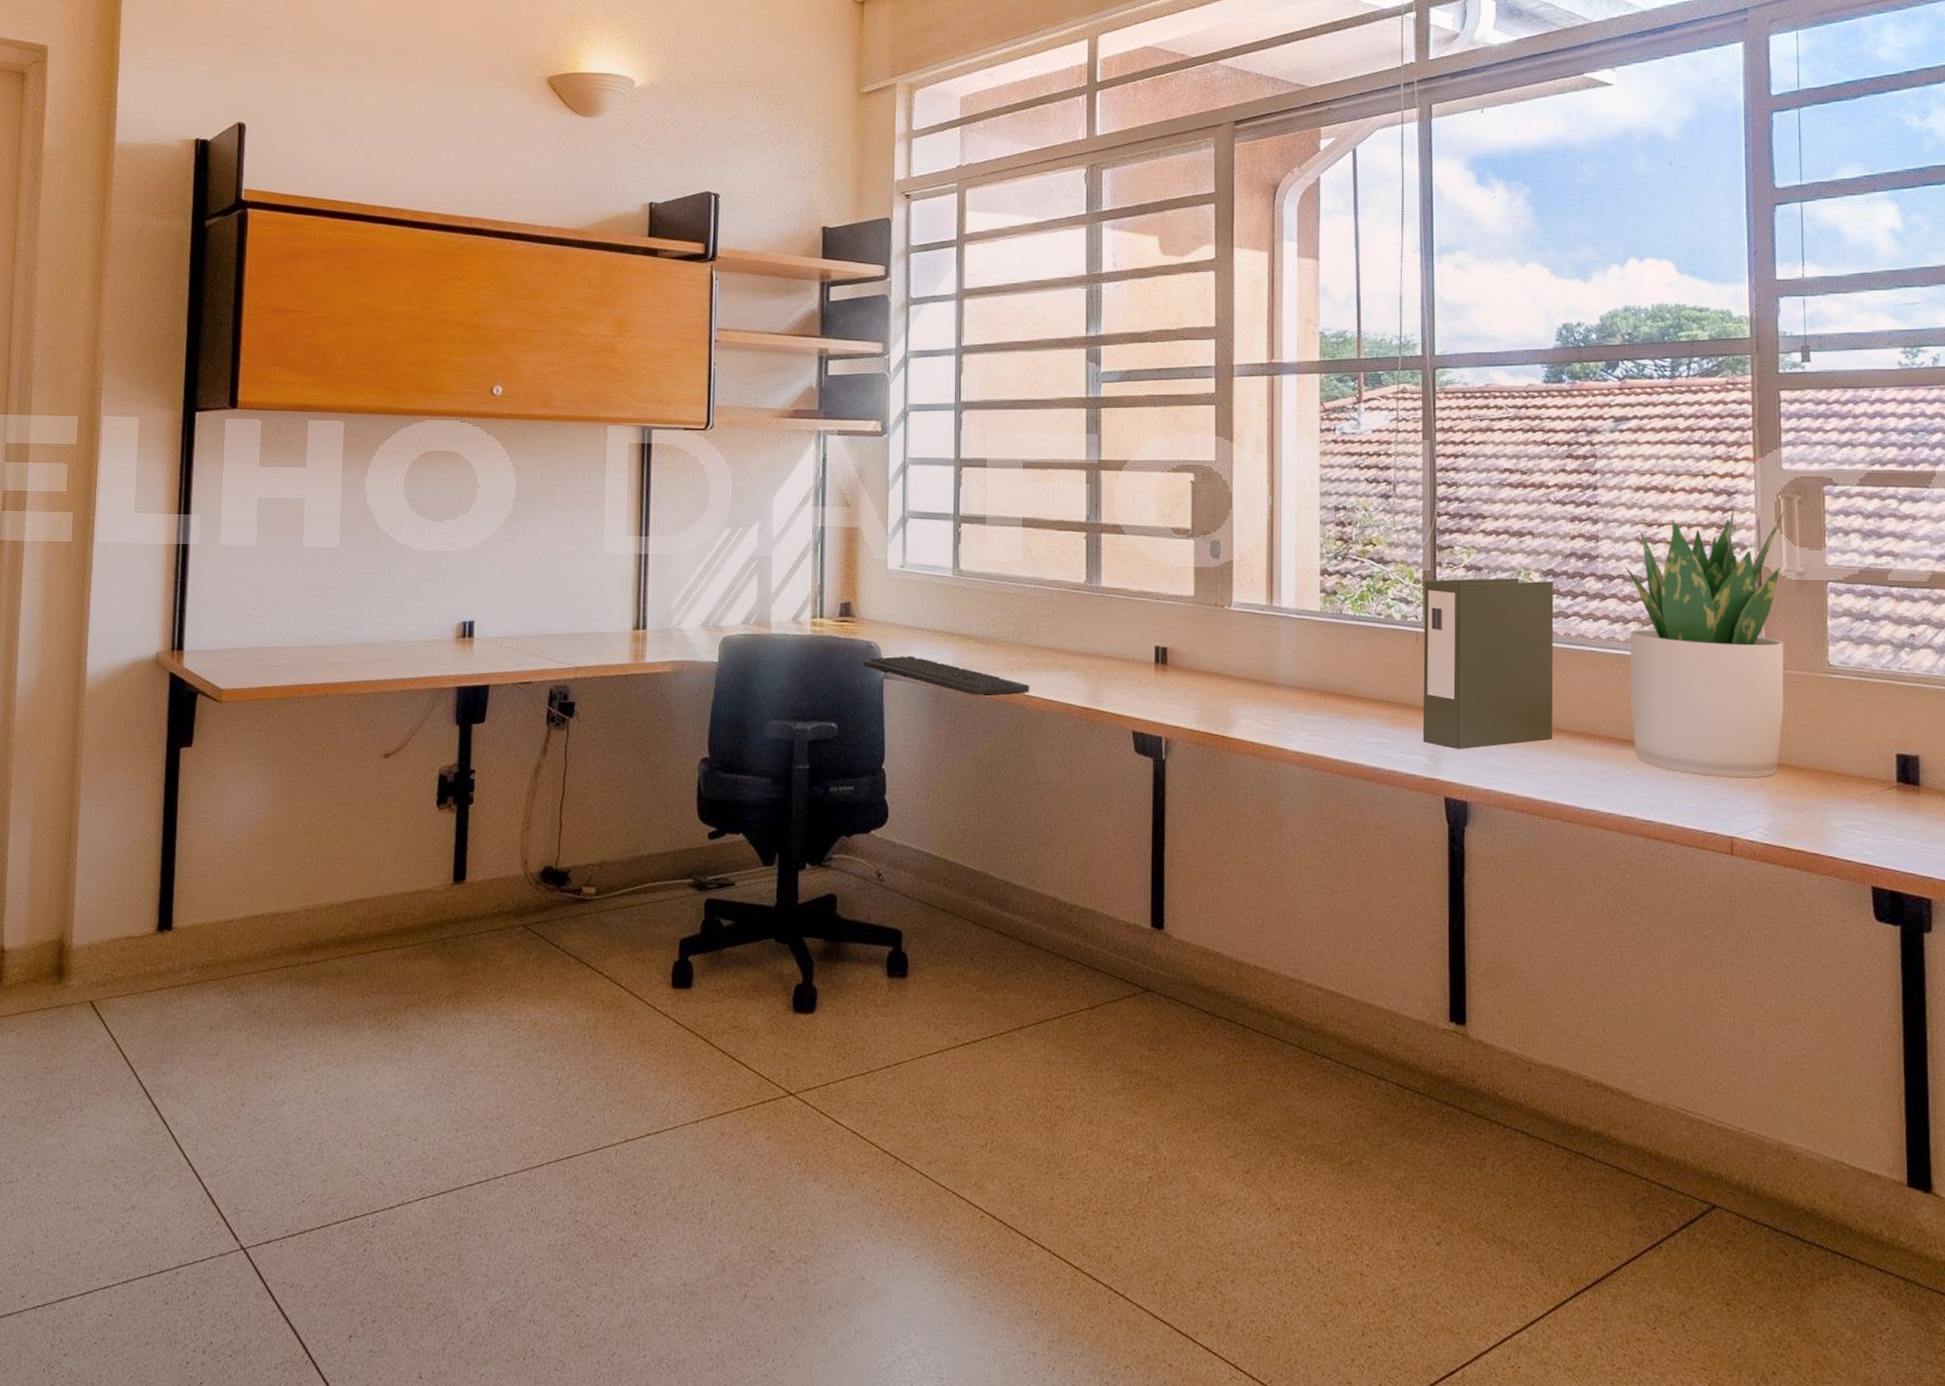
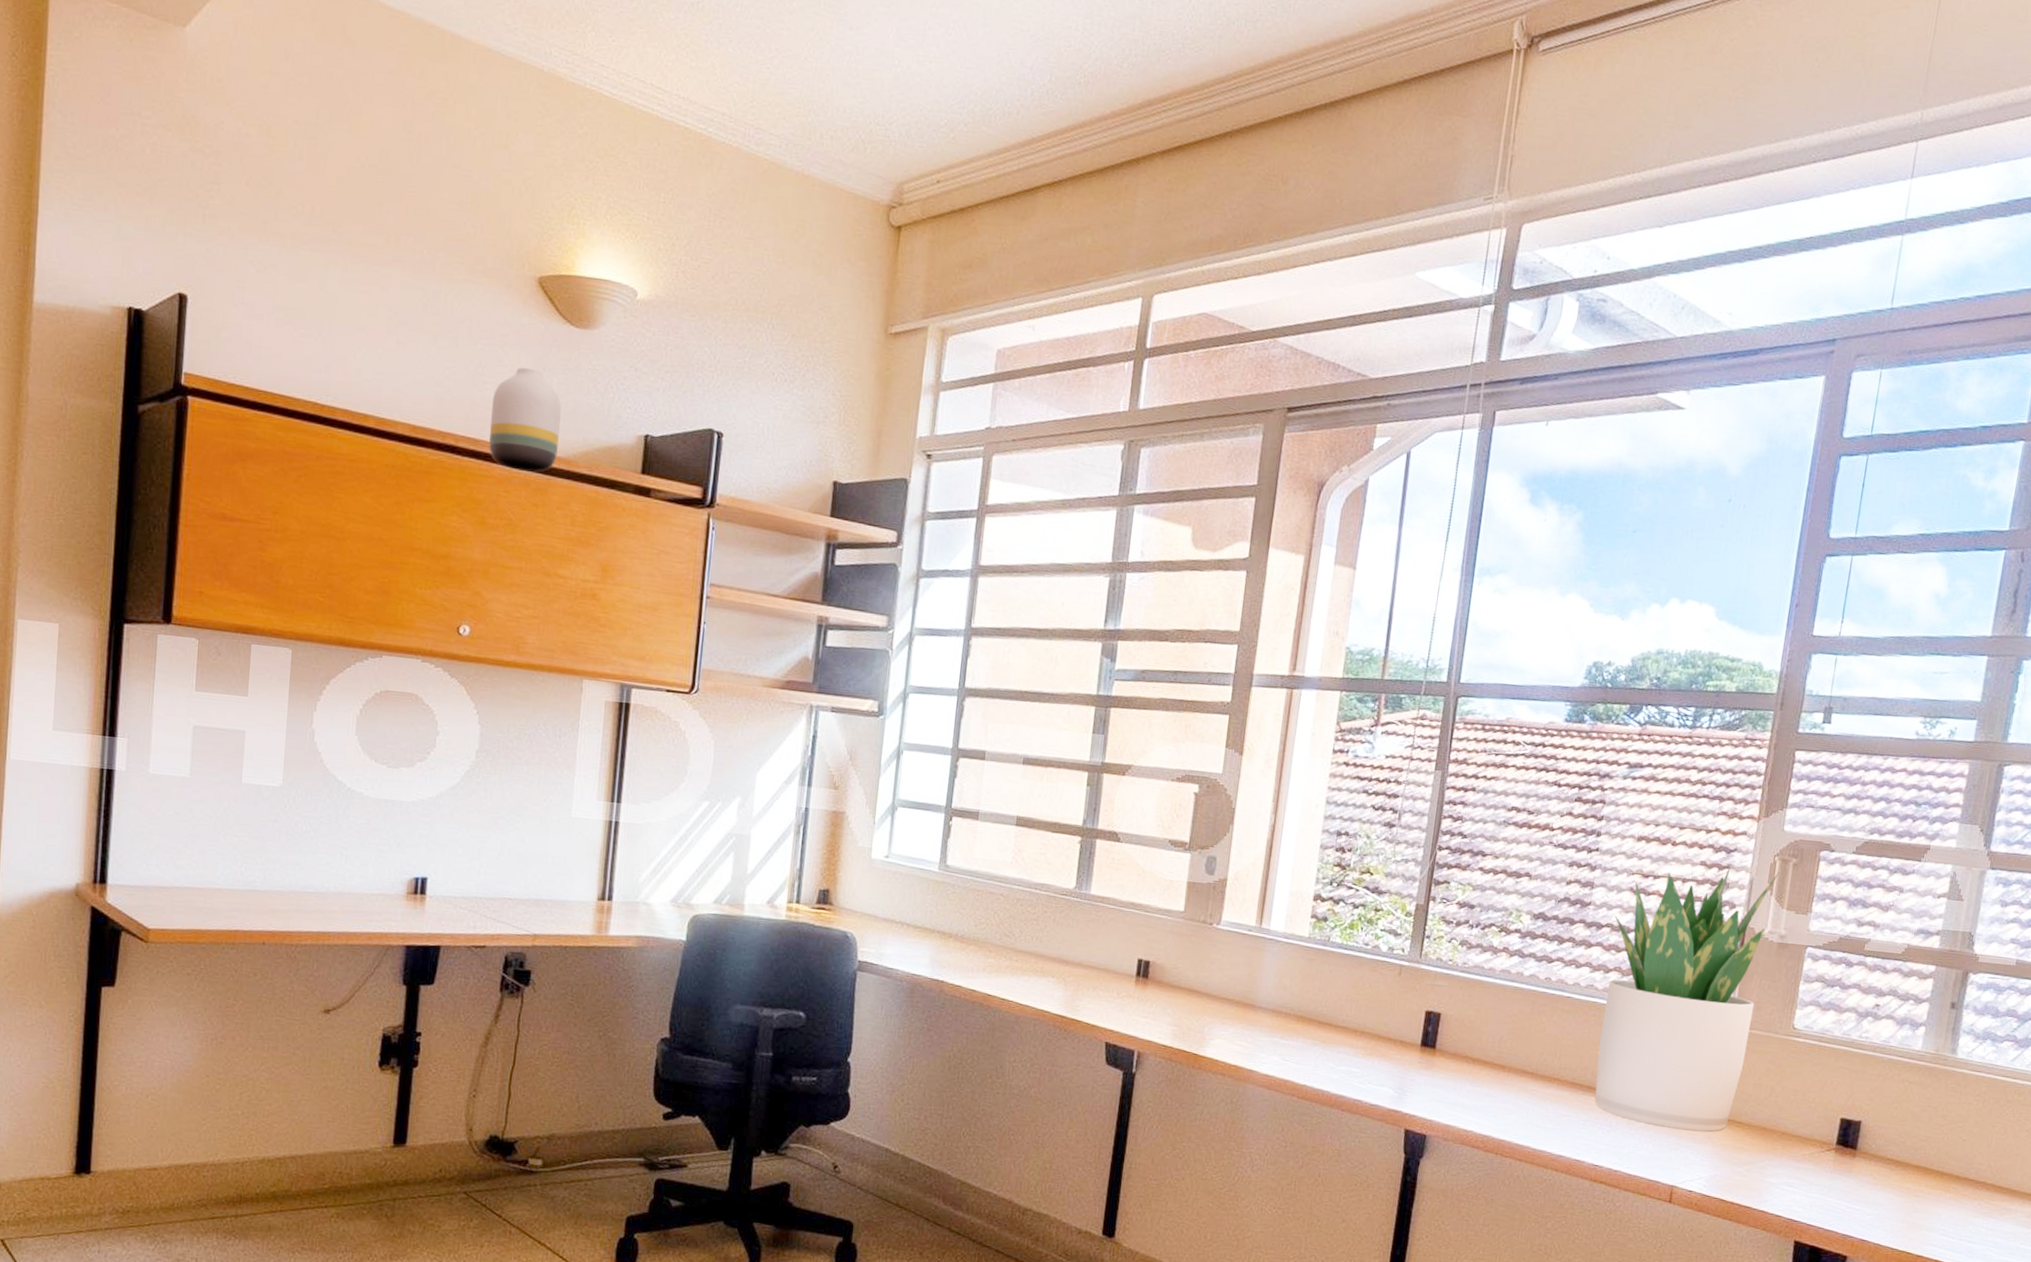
vase: none [511,155,574,244] -> present [489,367,562,472]
computer keyboard: present [863,656,1030,696] -> none [837,948,1007,996]
binder: present [1422,578,1554,749] -> none [1391,913,1543,1084]

